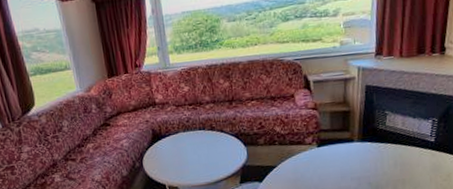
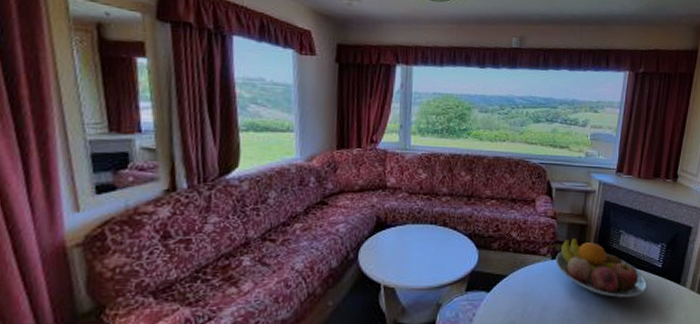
fruit bowl: none [322,125,420,175] -> present [556,238,648,297]

